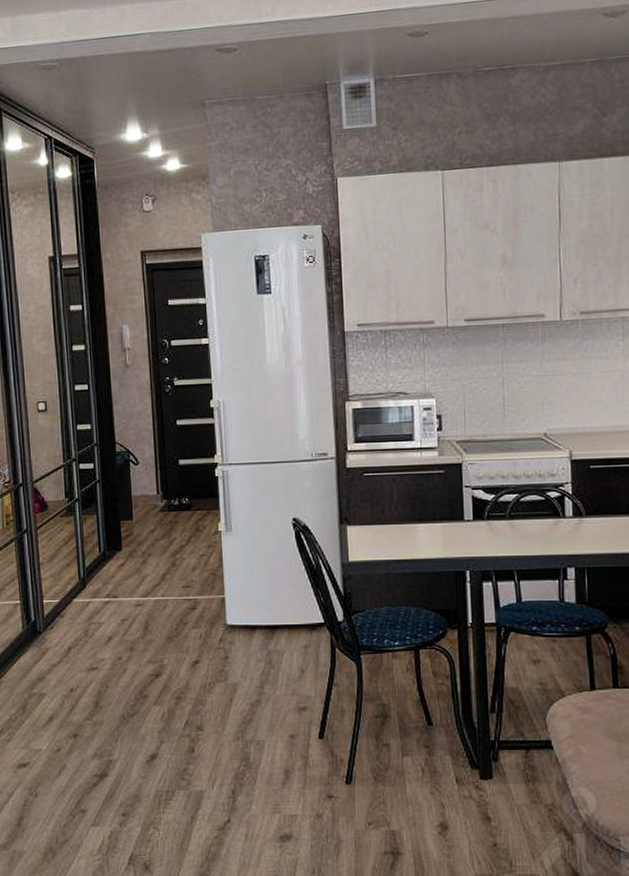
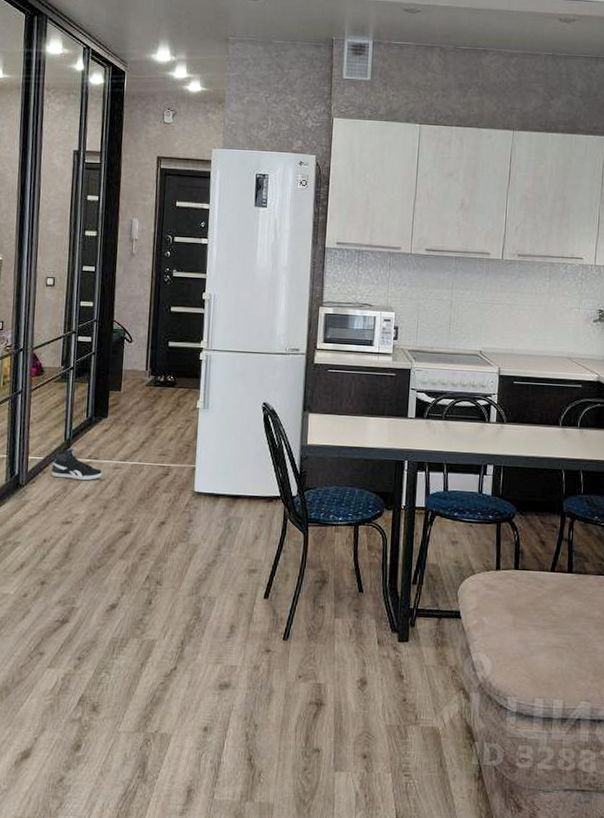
sneaker: none [69,588,124,622] -> present [51,448,103,481]

